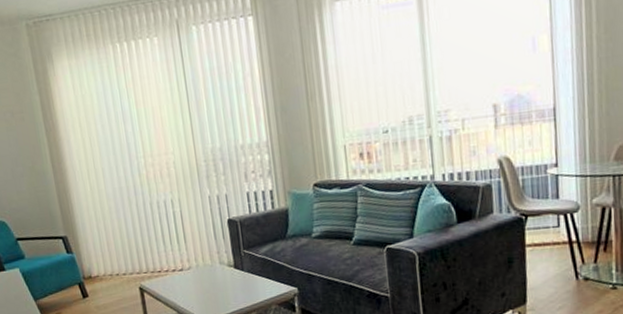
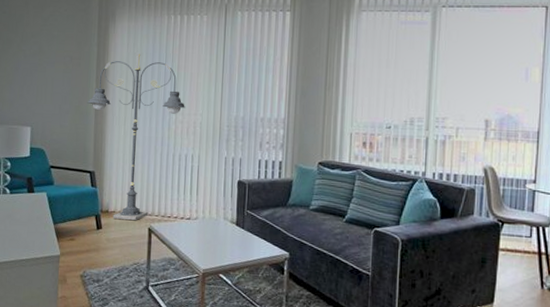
floor lamp: none [41,94,153,284] -> present [87,52,185,221]

